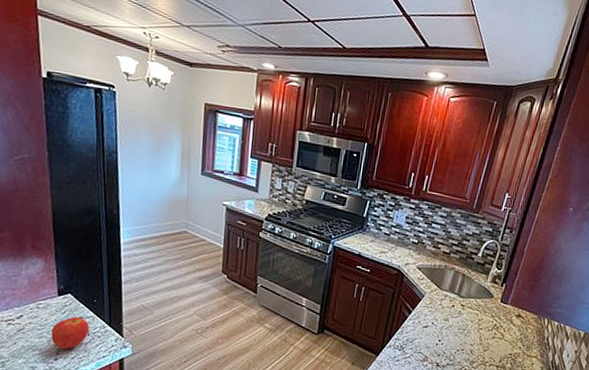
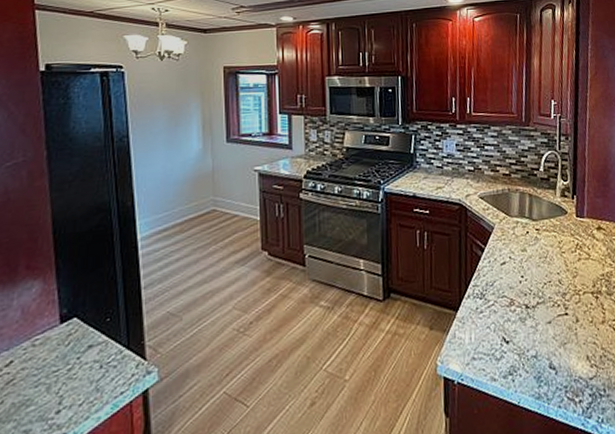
apple: present [51,316,90,350] -> none [51,345,103,397]

